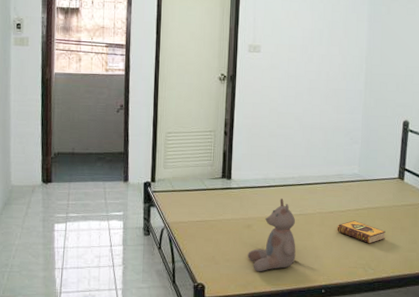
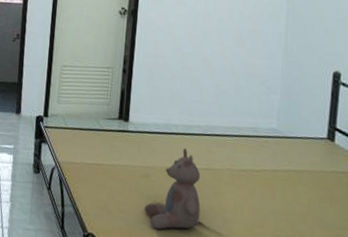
hardback book: present [337,220,385,244] -> none [250,182,311,214]

